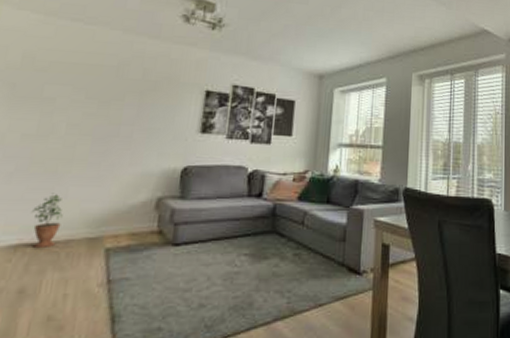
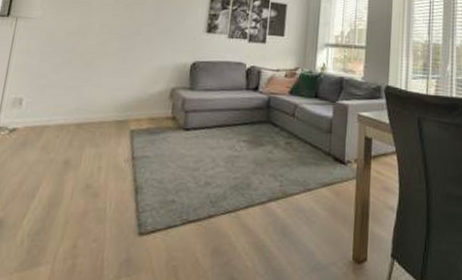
potted plant: present [32,193,63,249] -> none [74,81,98,128]

